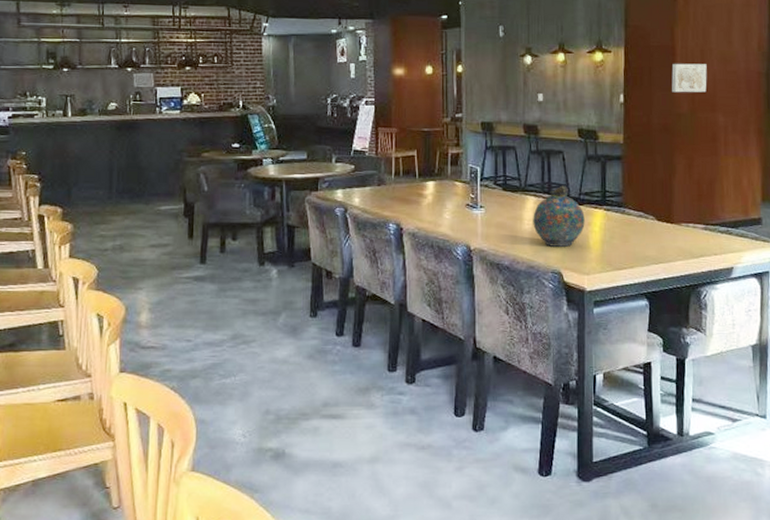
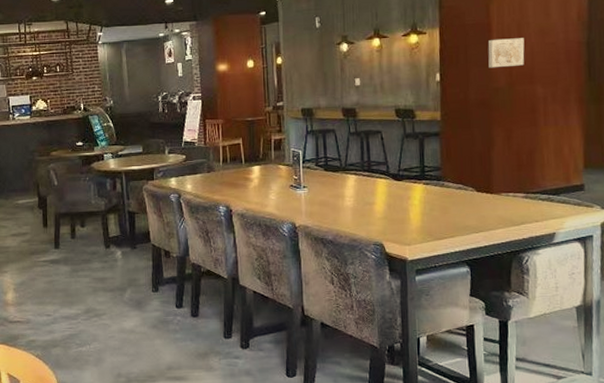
snuff bottle: present [533,185,585,247] -> none [354,163,405,221]

